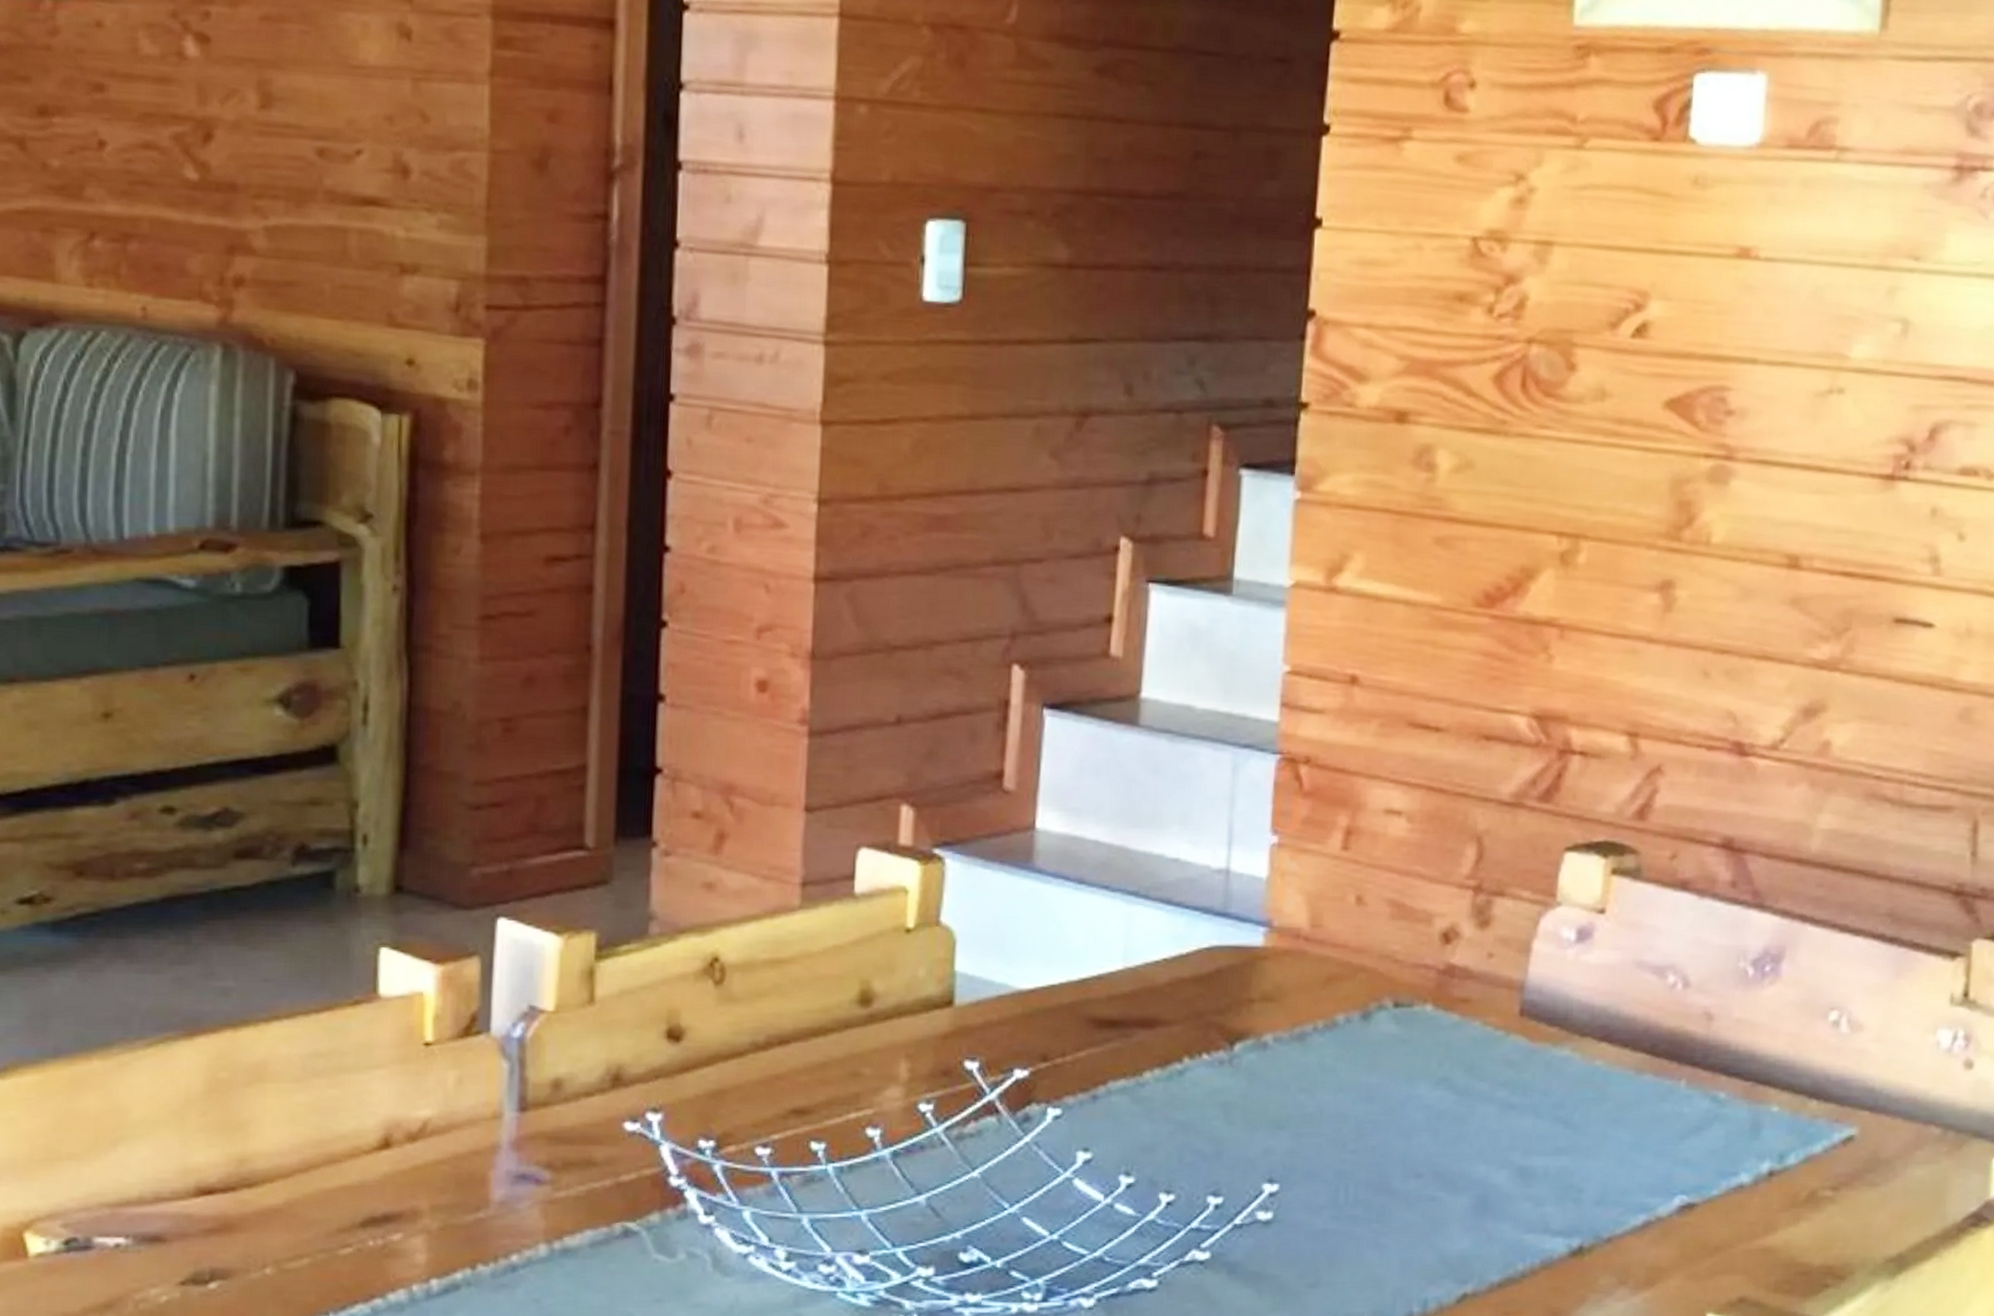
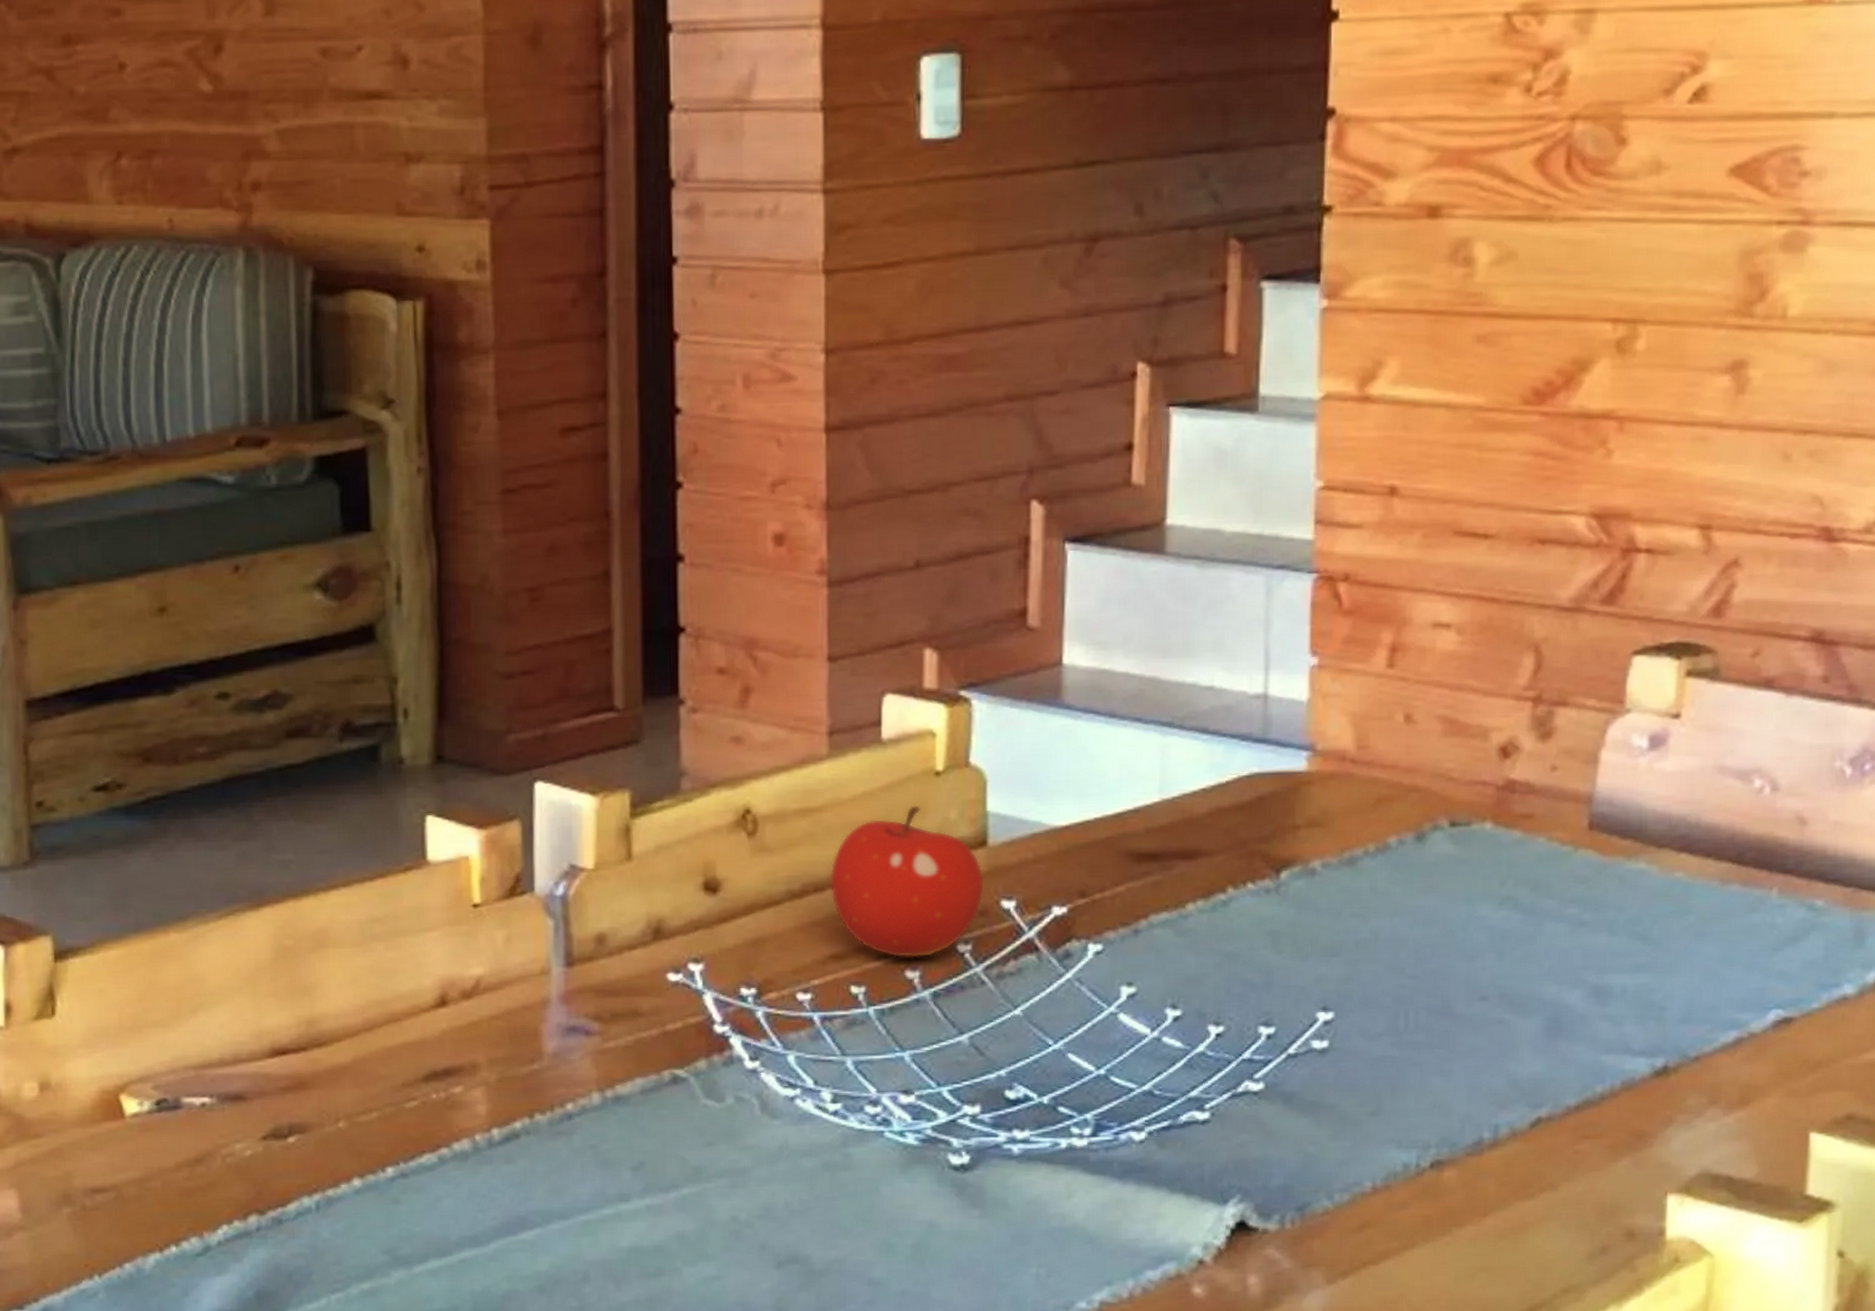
fruit: none [795,960,949,1116] -> present [830,804,984,958]

